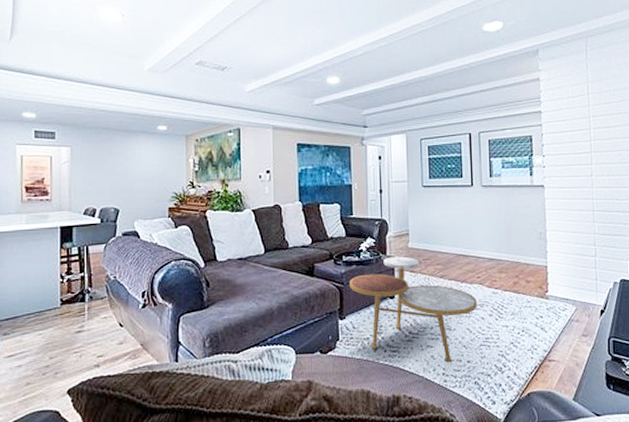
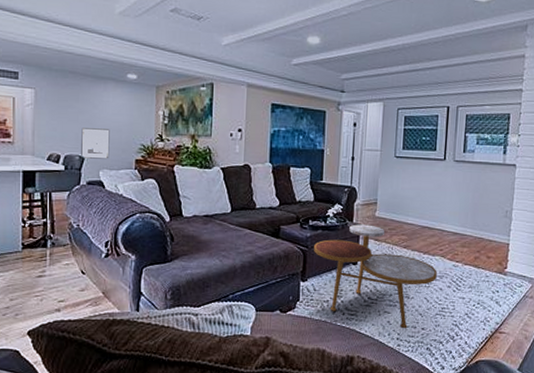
wall art: none [116,180,143,210] -> present [81,128,110,159]

